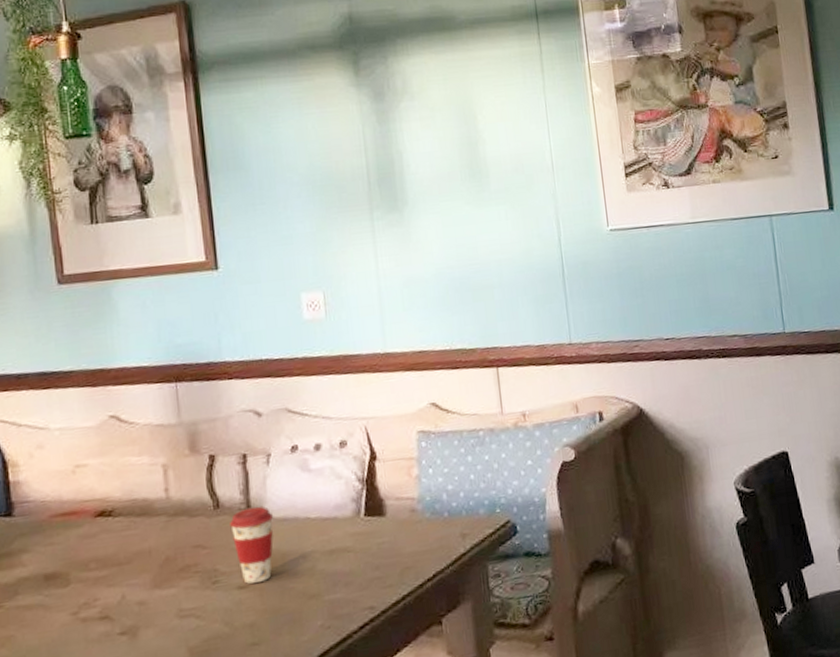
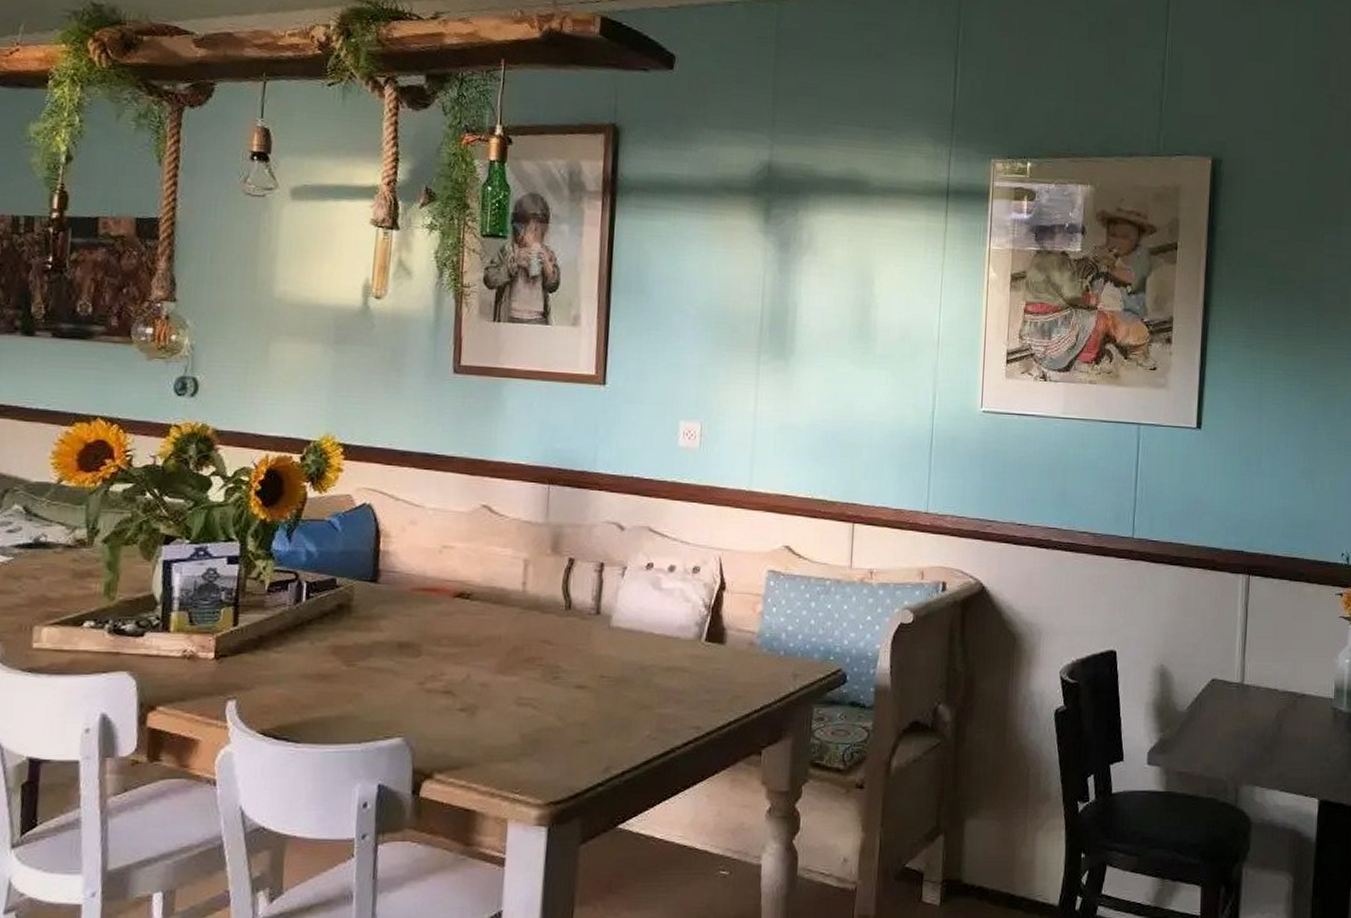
coffee cup: present [228,506,274,584] -> none [577,614,621,686]

